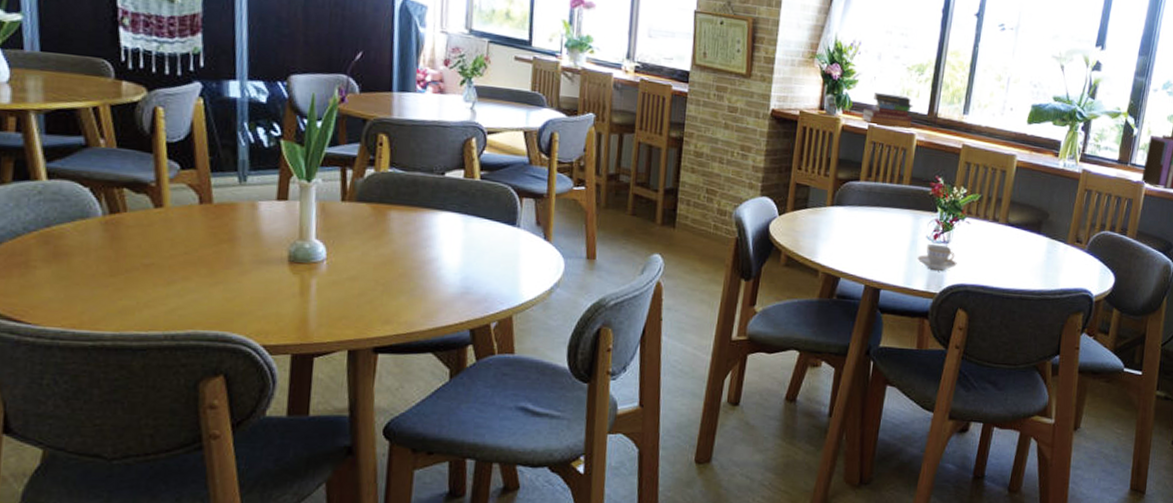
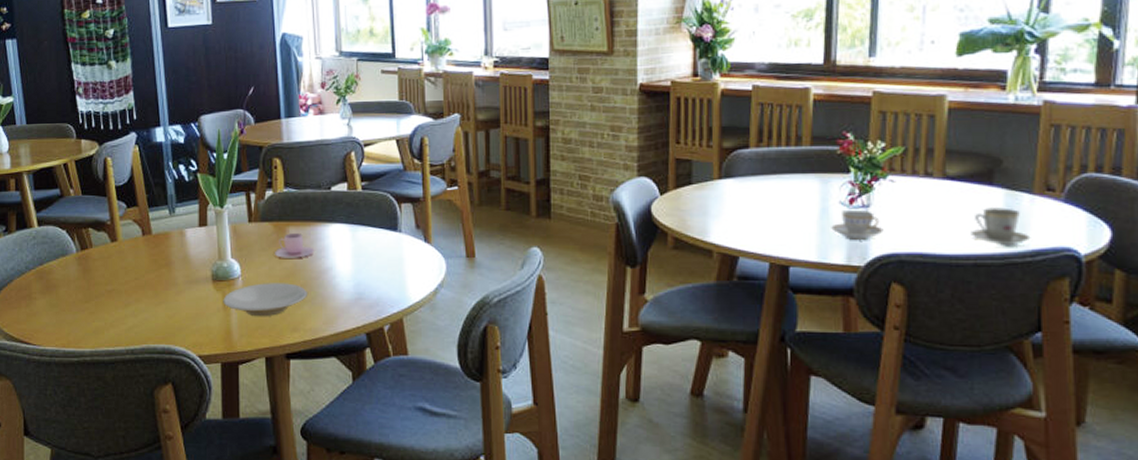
saucer: none [300,269,407,306] -> present [223,283,309,317]
teacup: none [371,217,419,245] -> present [275,233,315,258]
books: present [862,93,913,129] -> none [743,47,805,84]
teacup: none [1020,252,1061,284] -> present [971,207,1031,245]

